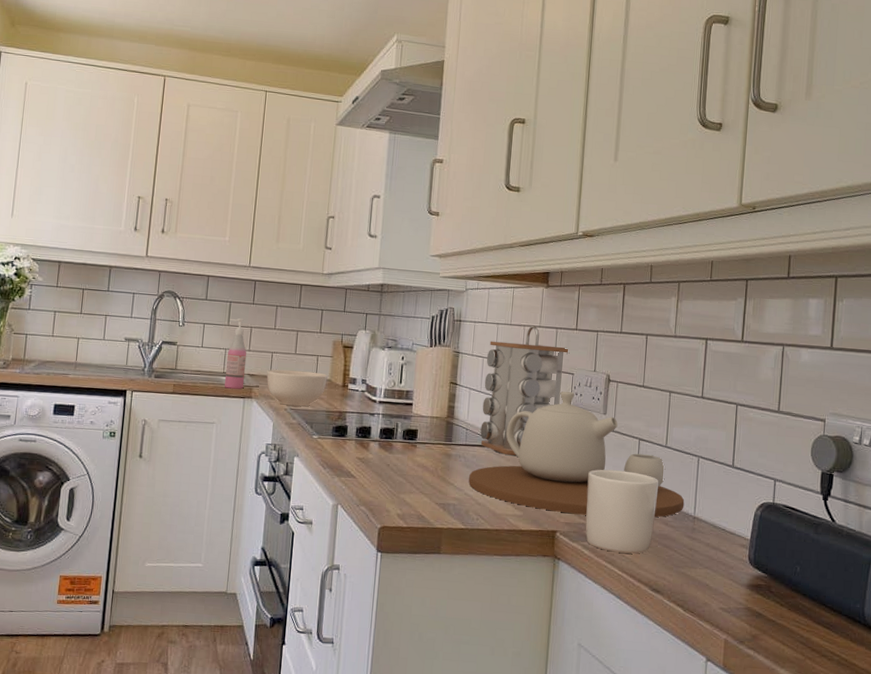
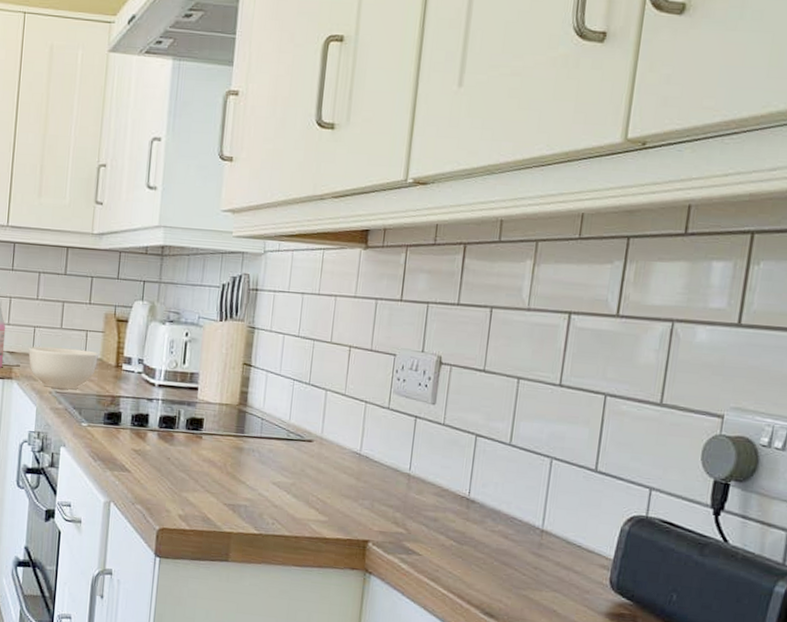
tea set: present [468,391,685,518] -> none [263,376,531,529]
spice rack: present [480,325,572,457] -> none [278,295,393,452]
mug: present [585,469,659,554] -> none [403,470,499,571]

